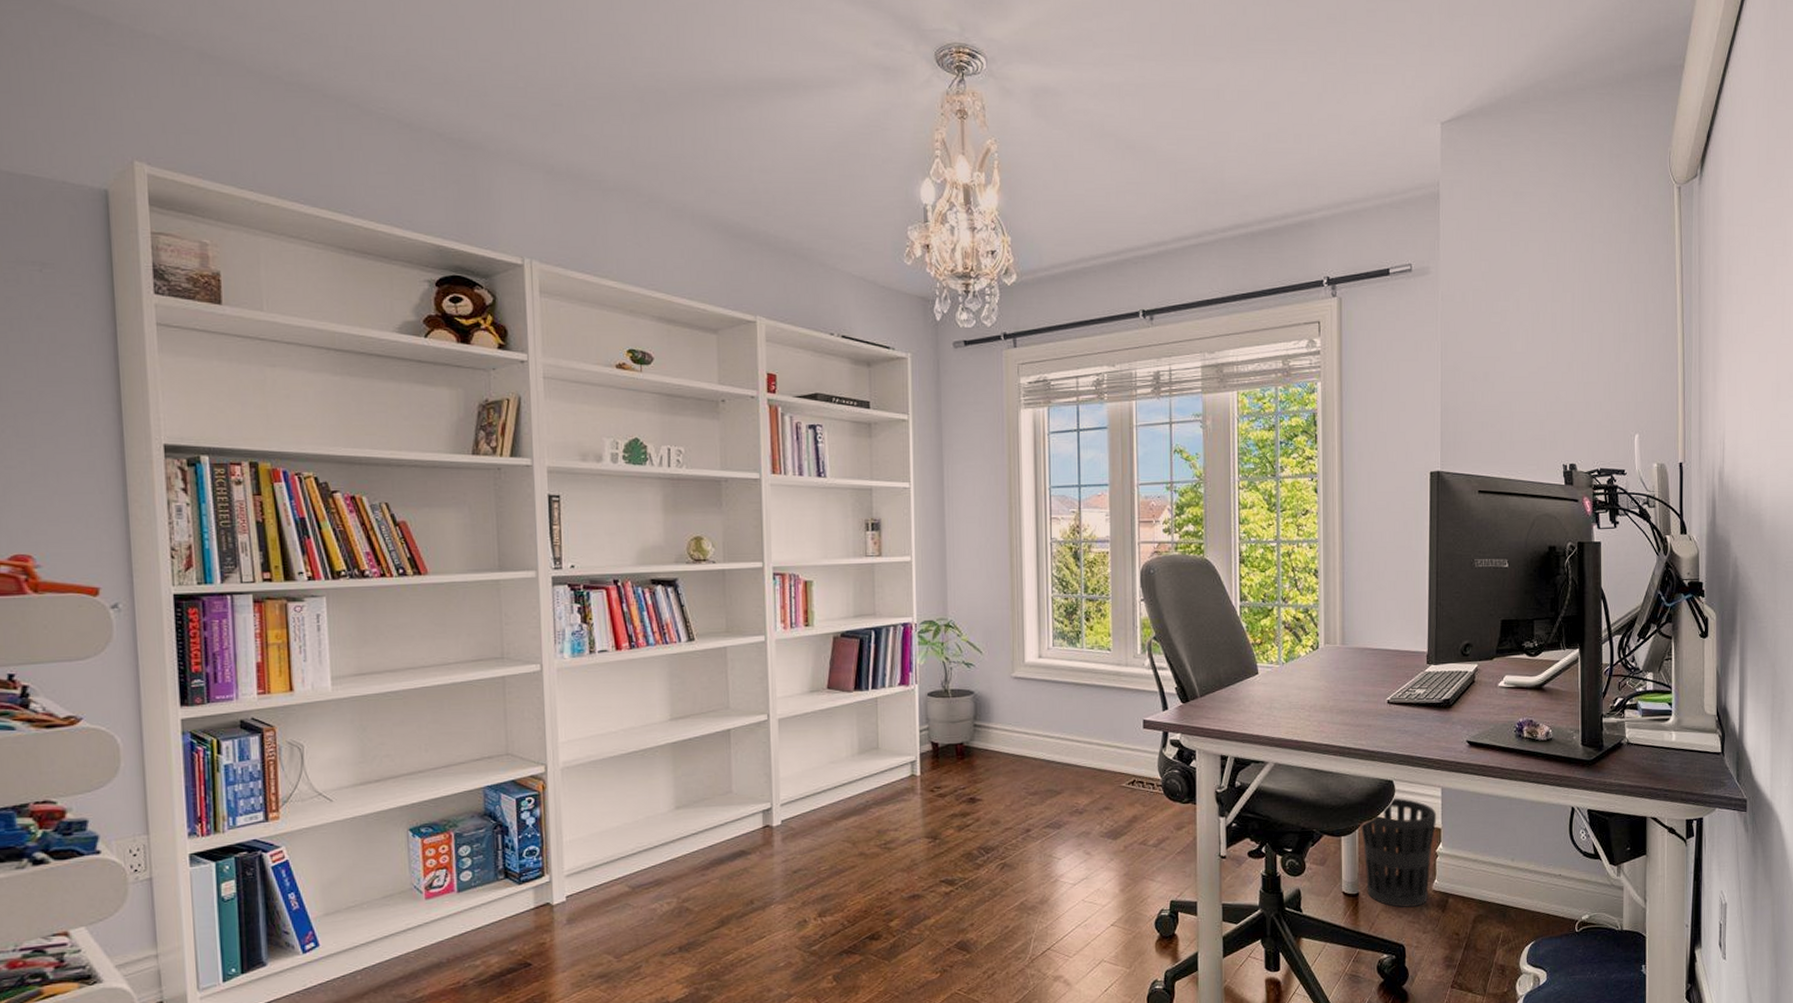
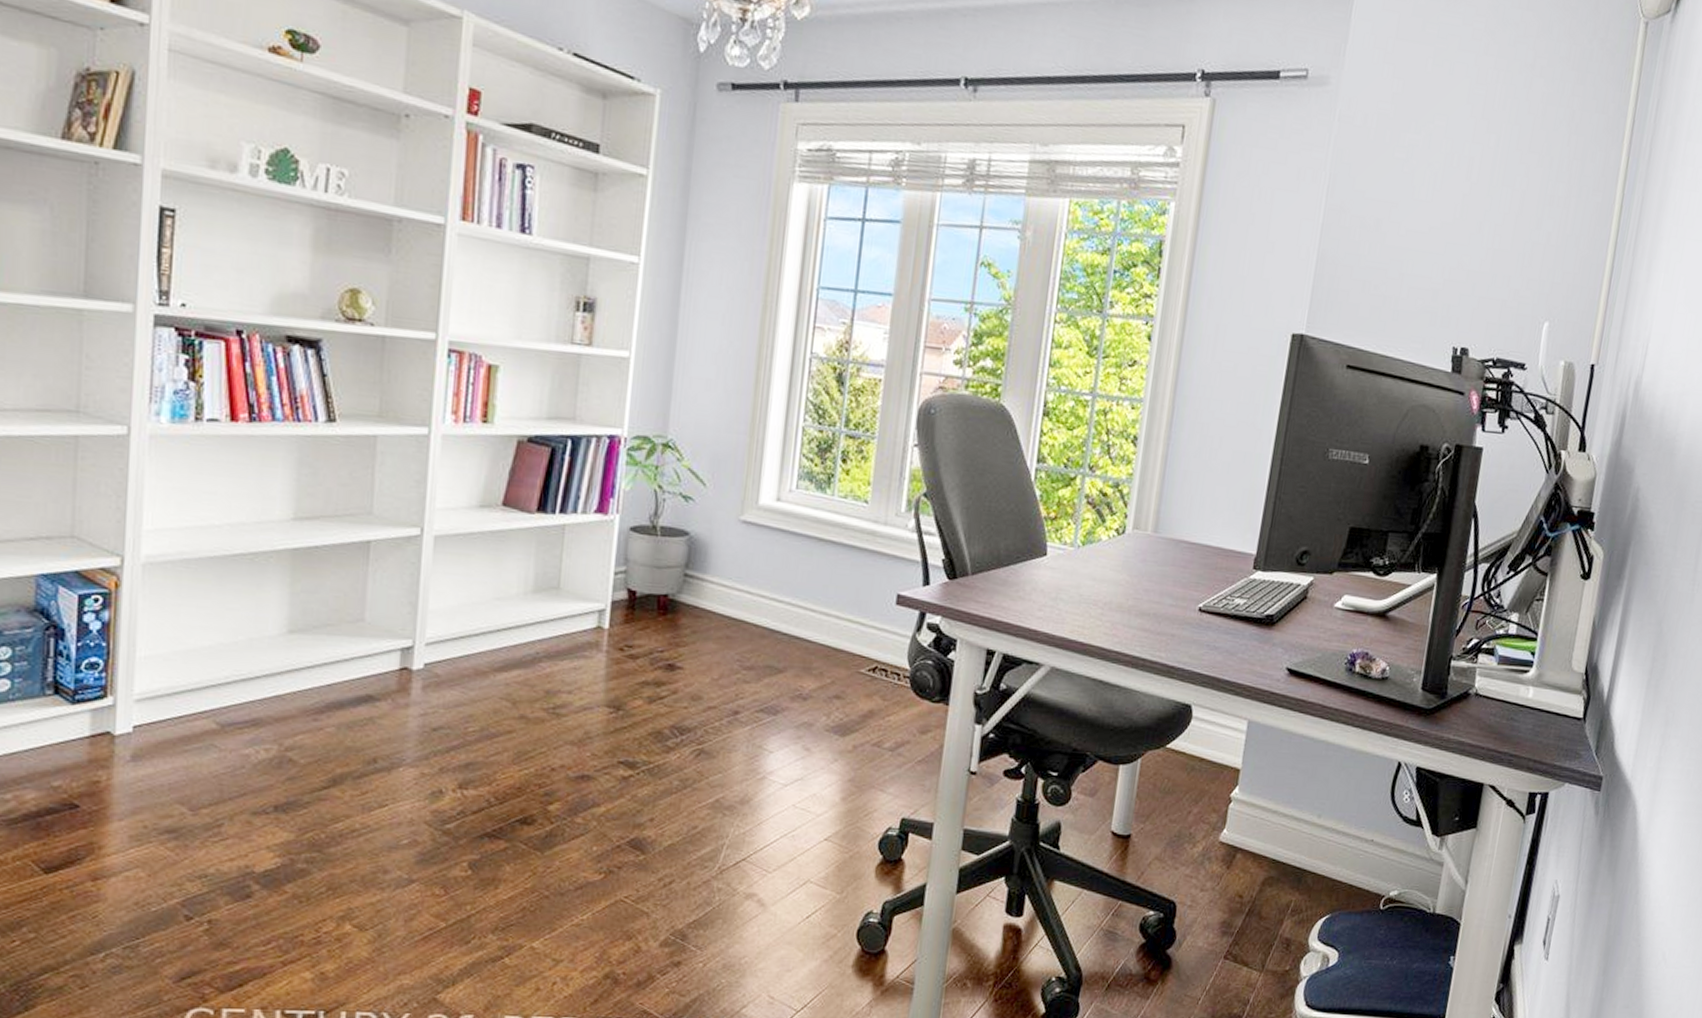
wastebasket: present [1360,797,1437,908] -> none [1140,725,1238,859]

